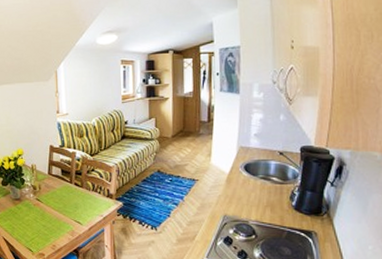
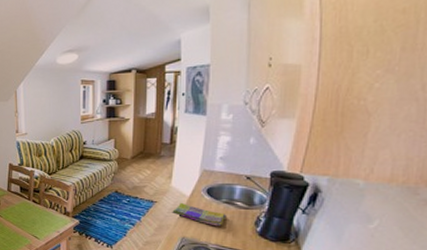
dish towel: none [212,179,264,203] -> present [171,202,227,227]

